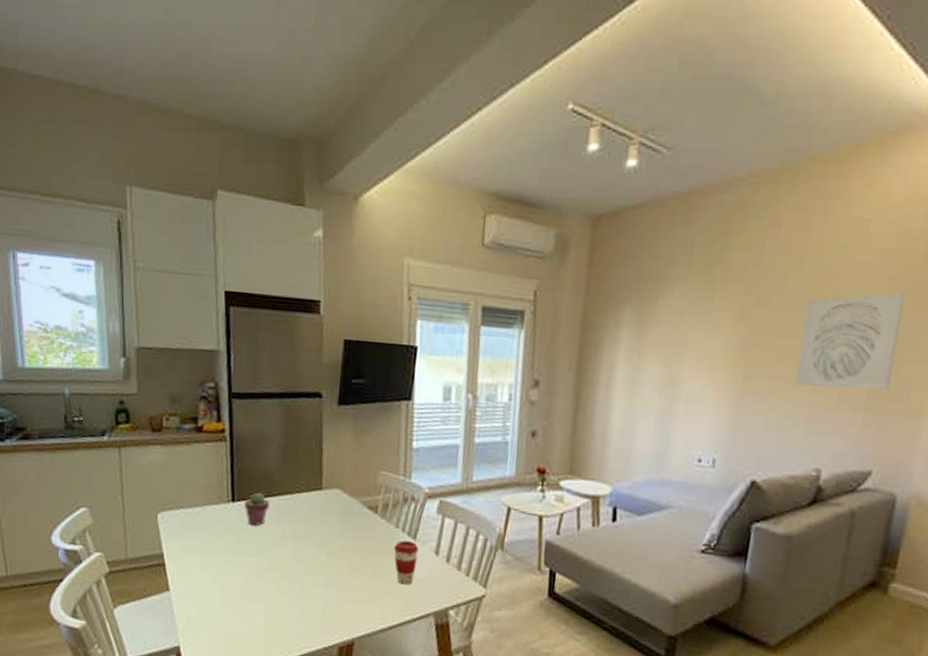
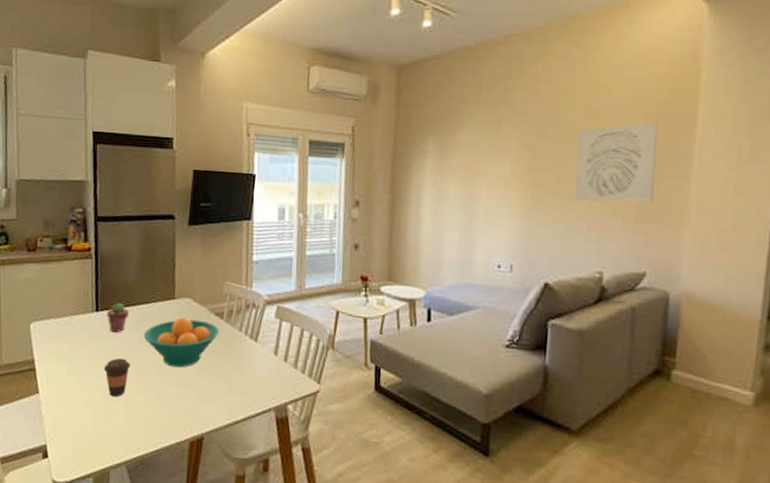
coffee cup: none [241,554,271,597] -> present [103,358,130,397]
fruit bowl: none [286,510,374,567] -> present [143,317,220,368]
coffee cup: present [394,540,420,585] -> none [238,342,261,383]

